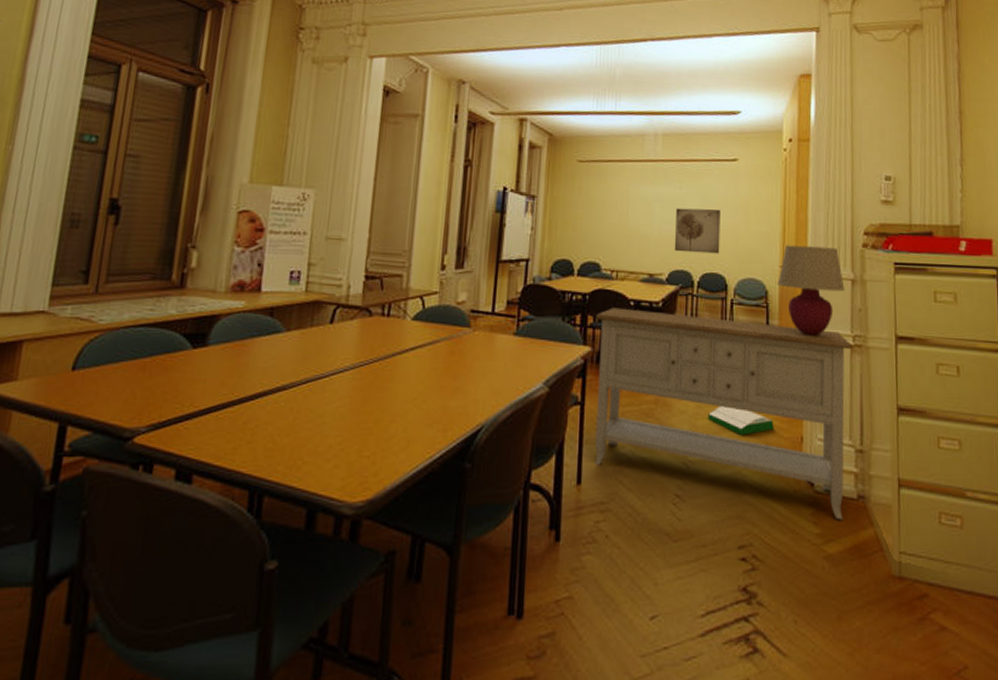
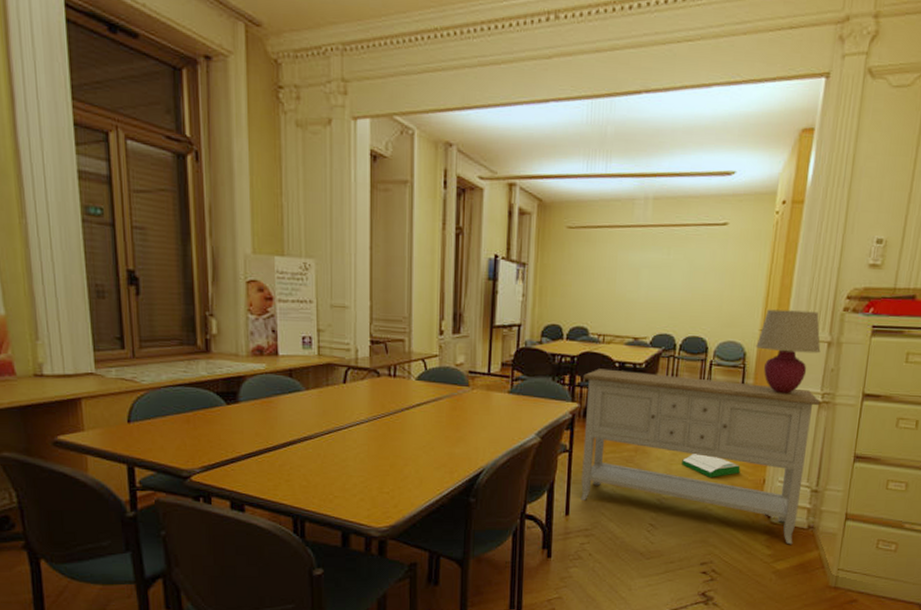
wall art: present [674,208,720,254] -> none [659,274,707,319]

